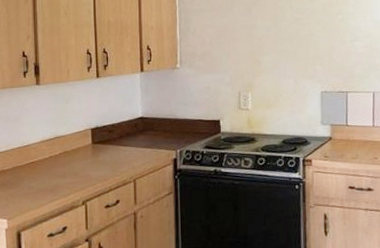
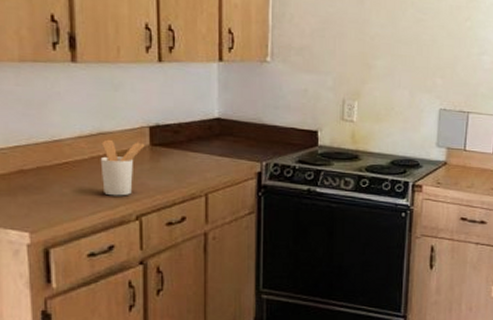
utensil holder: none [56,141,88,186] -> present [100,139,145,196]

